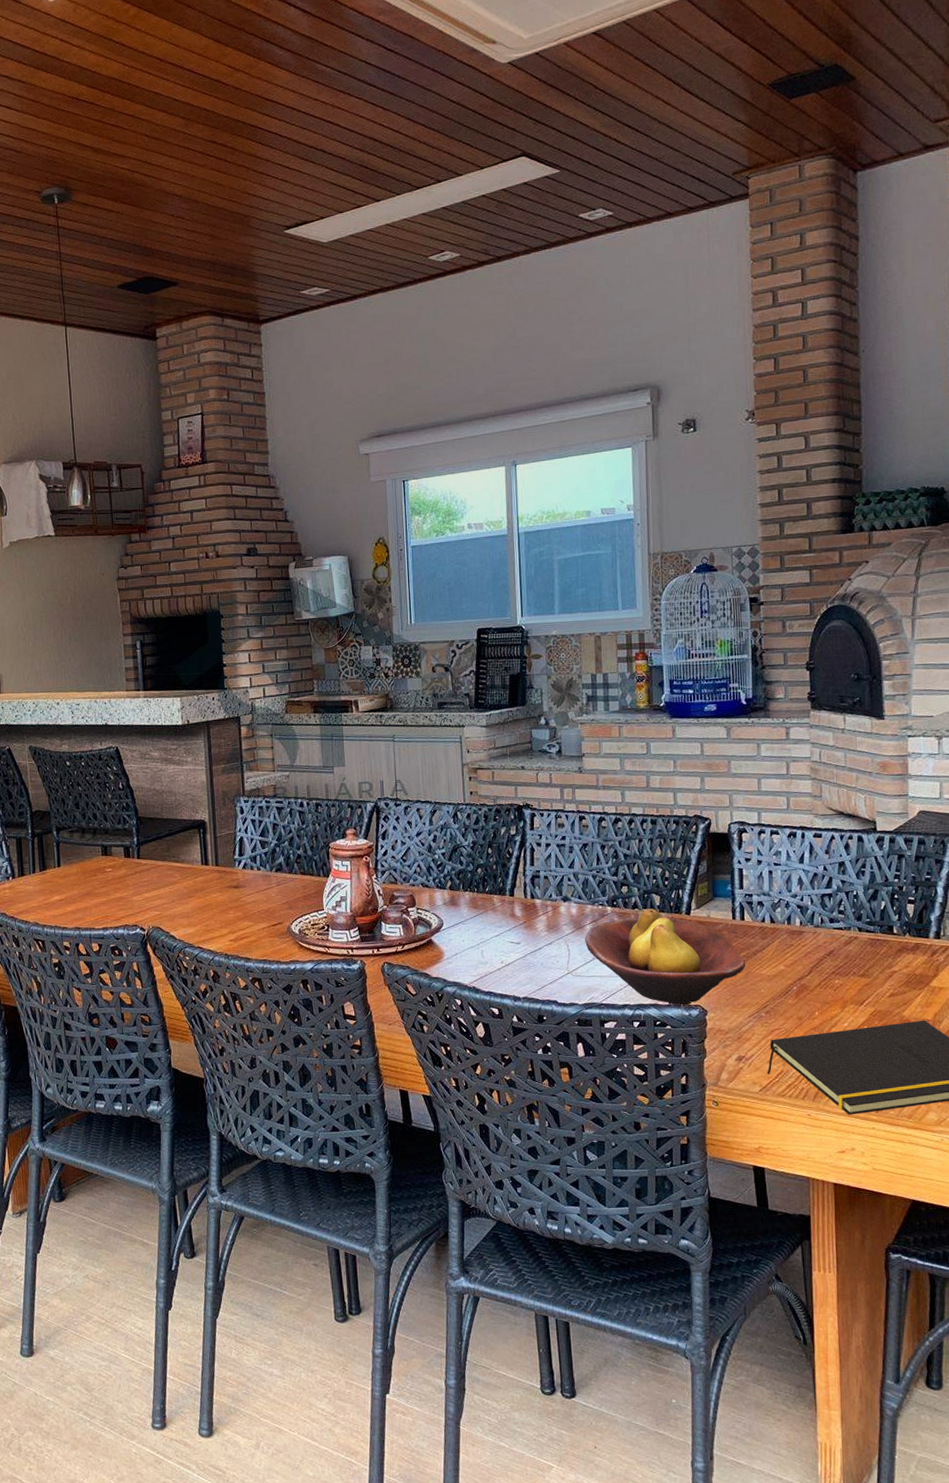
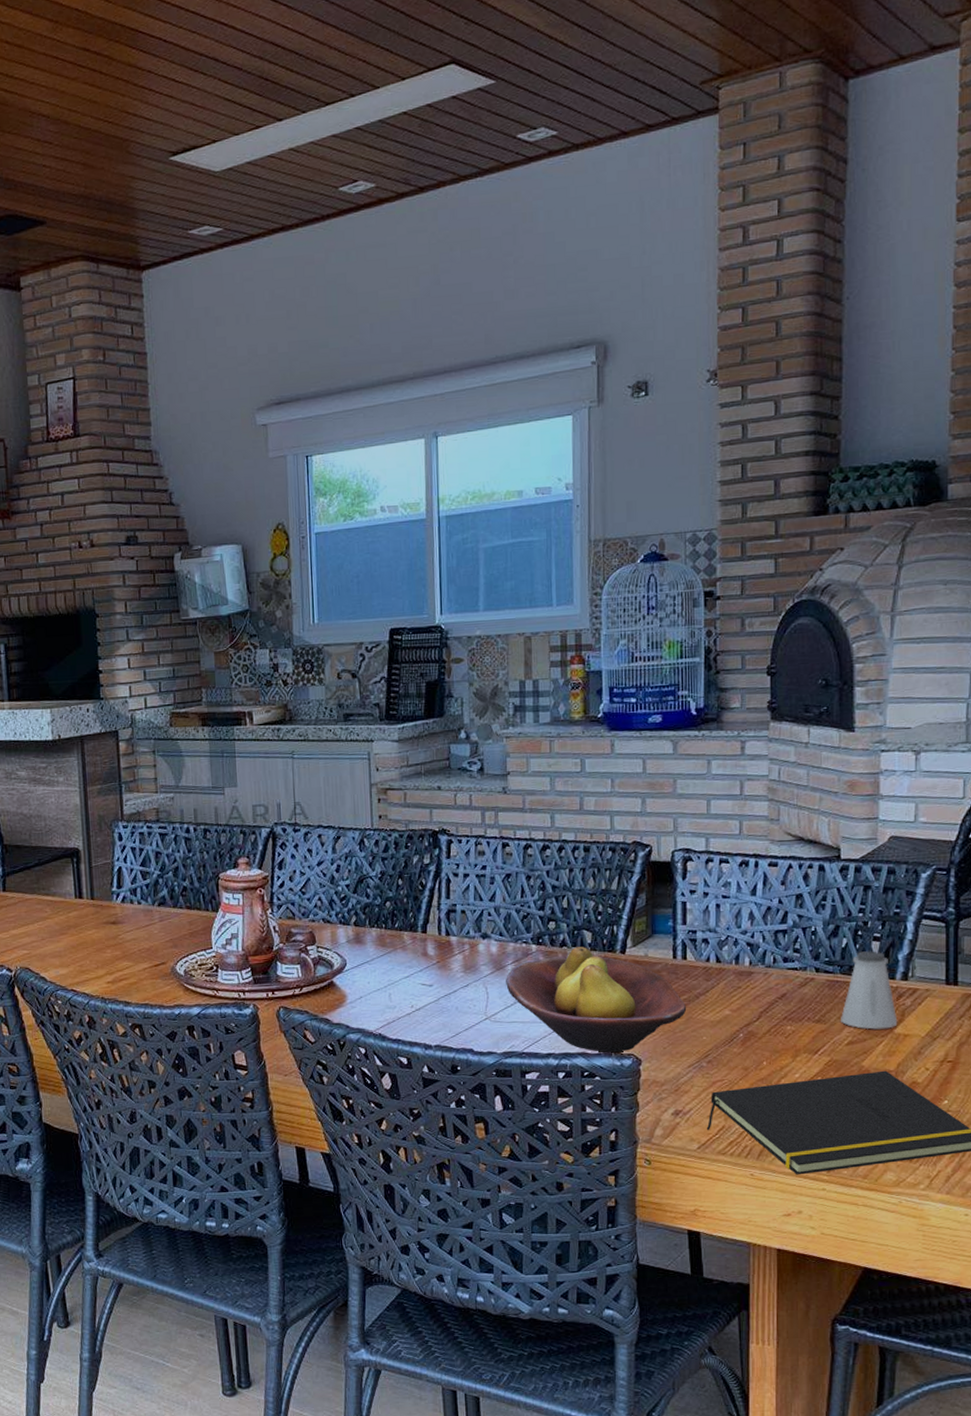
saltshaker: none [882,912,933,983] -> present [841,950,898,1030]

